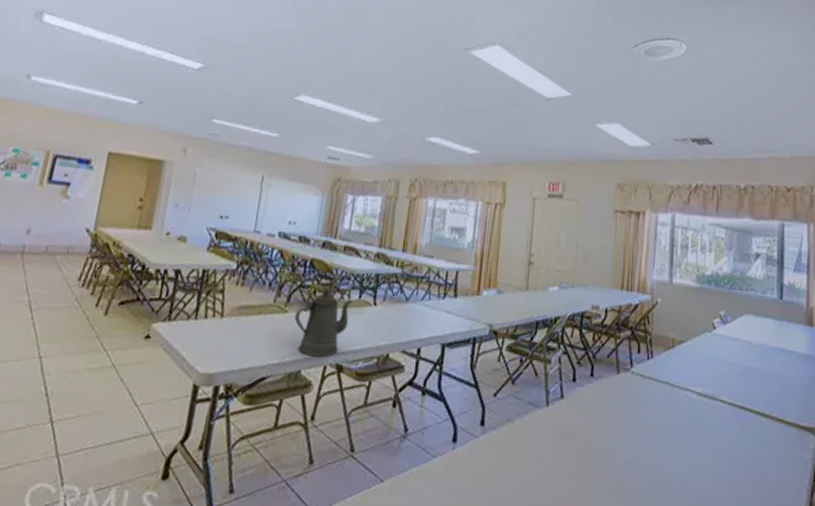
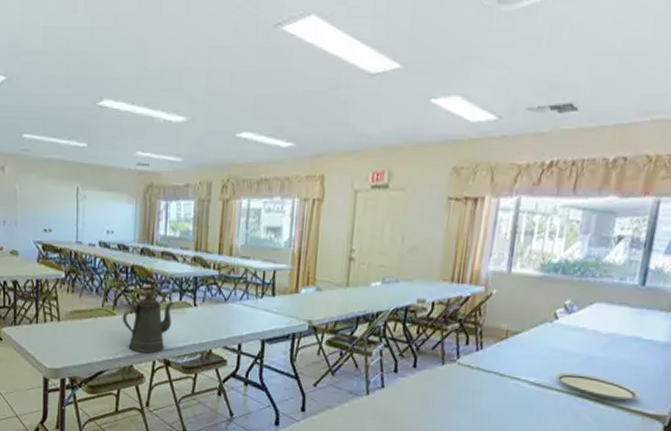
plate: none [719,383,792,413] -> present [555,372,640,401]

